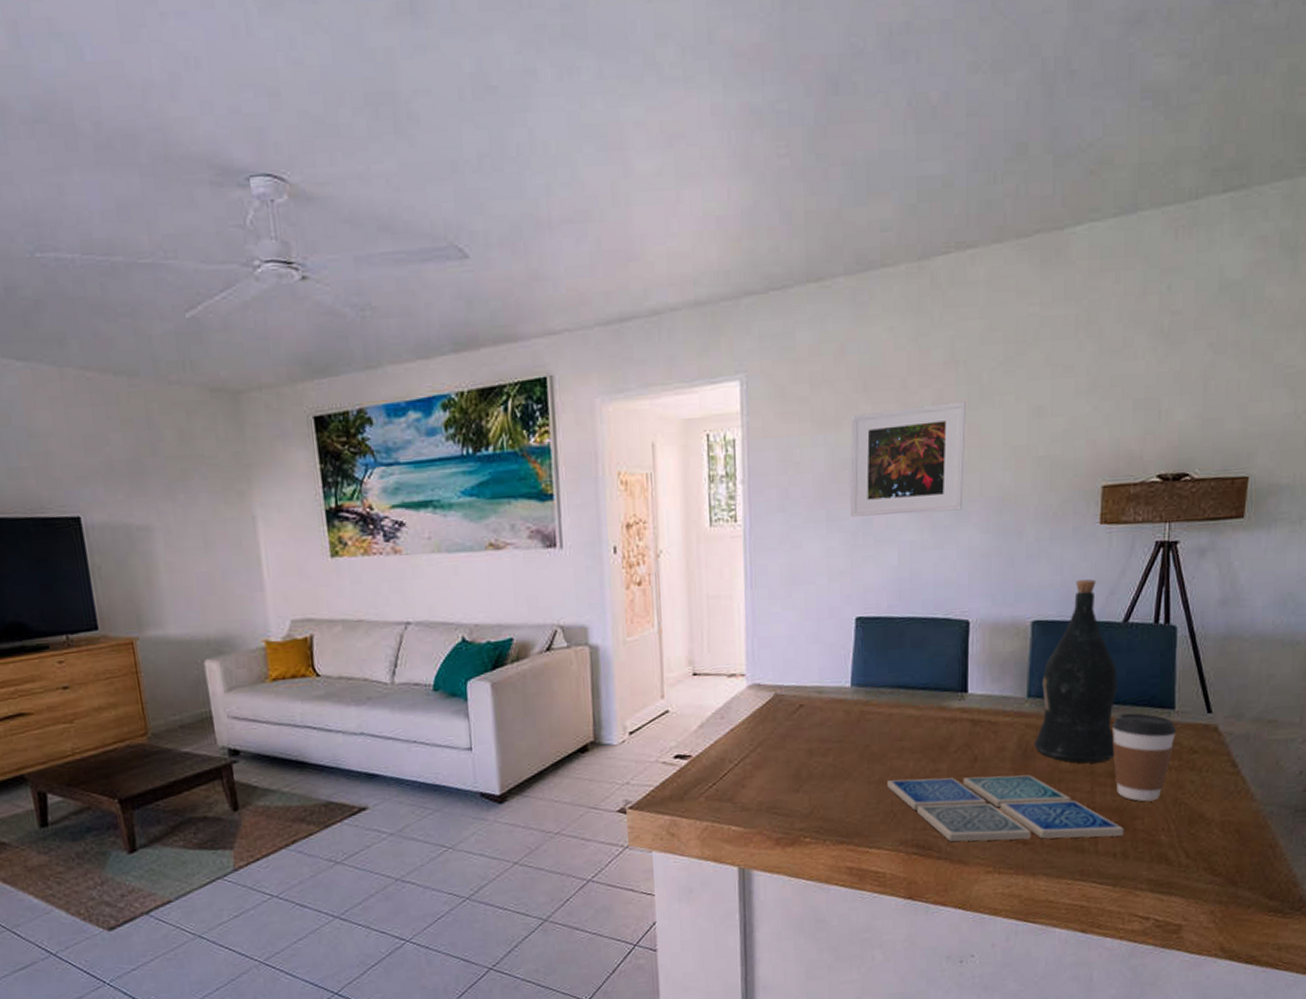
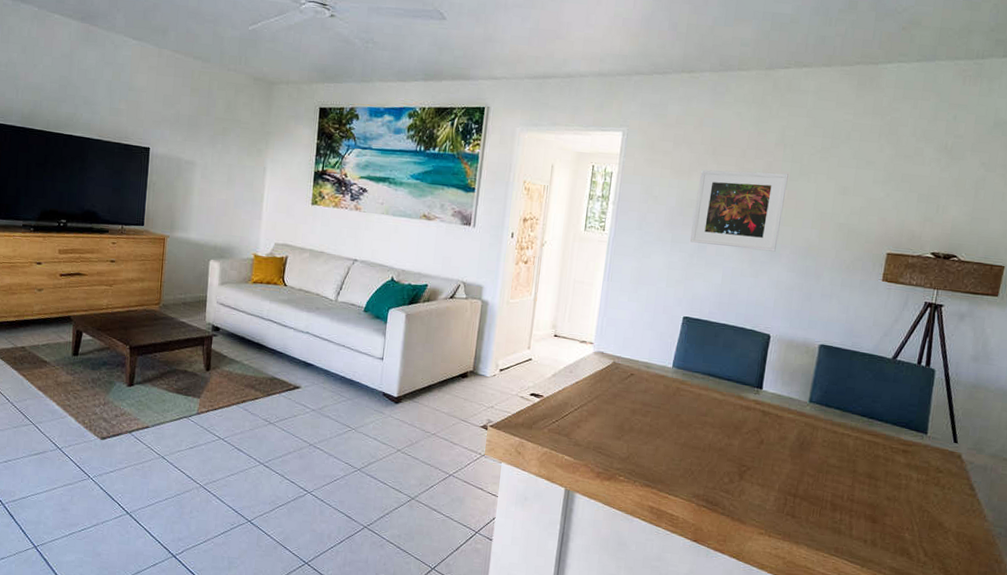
drink coaster: present [887,774,1124,842] -> none [689,444,876,527]
wine bottle: present [1035,579,1118,764] -> none [810,320,883,465]
coffee cup: present [1111,713,1177,802] -> none [872,429,927,504]

